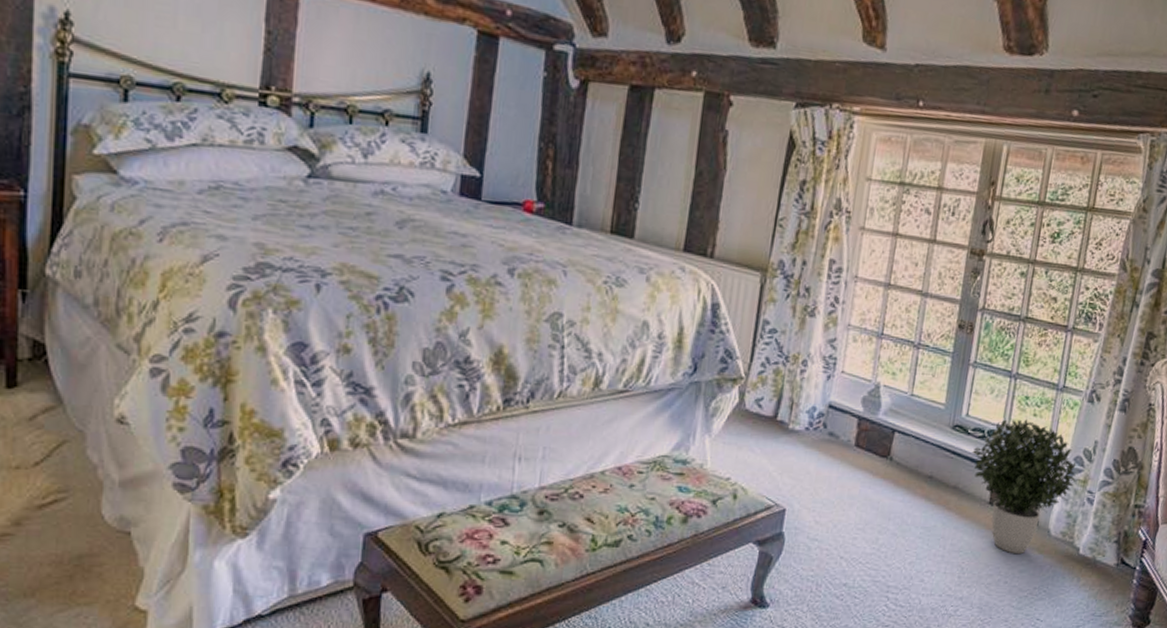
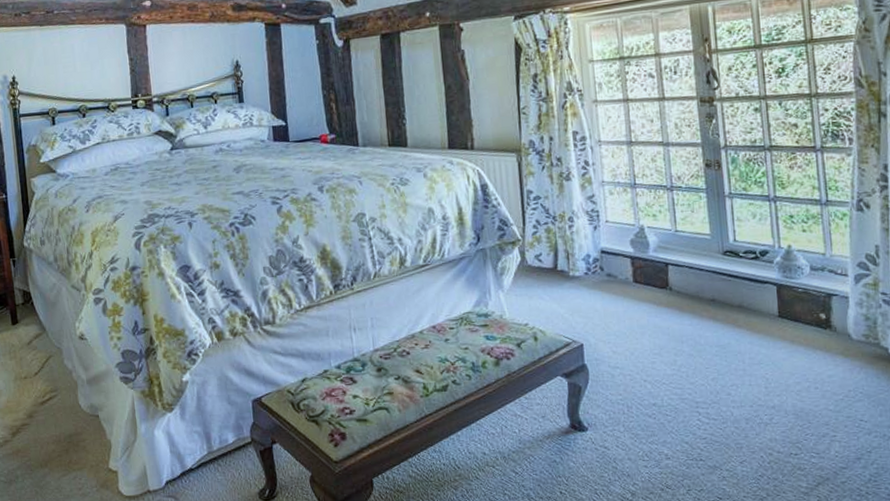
potted plant: present [972,419,1077,555] -> none [748,236,865,361]

